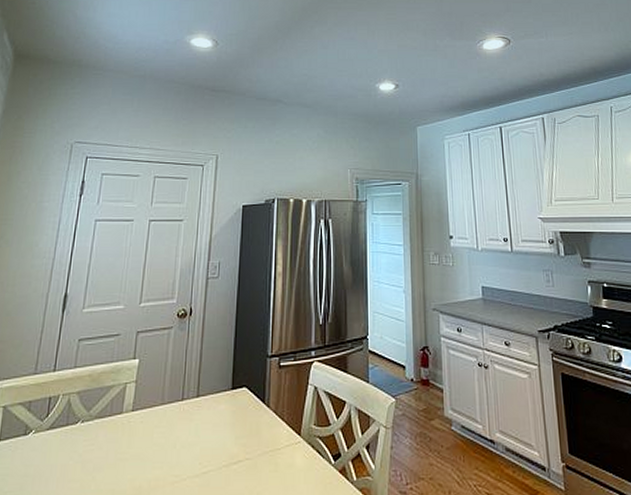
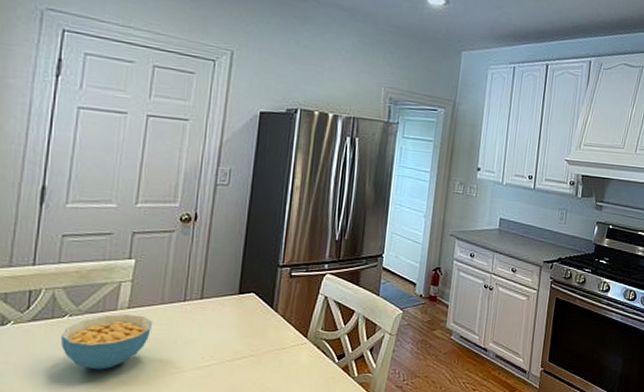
cereal bowl: none [72,418,154,481] -> present [60,314,153,370]

